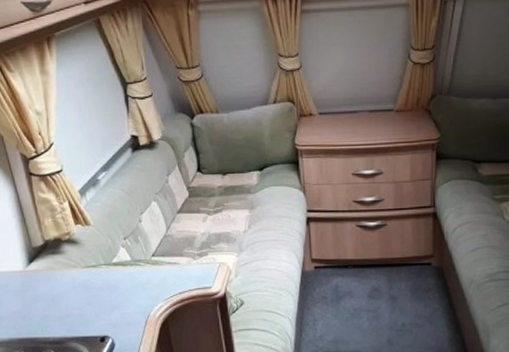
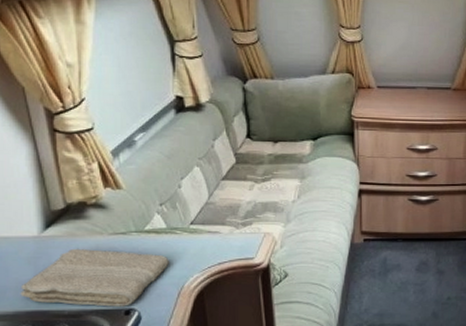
washcloth: none [12,281,136,334] -> present [20,248,169,307]

